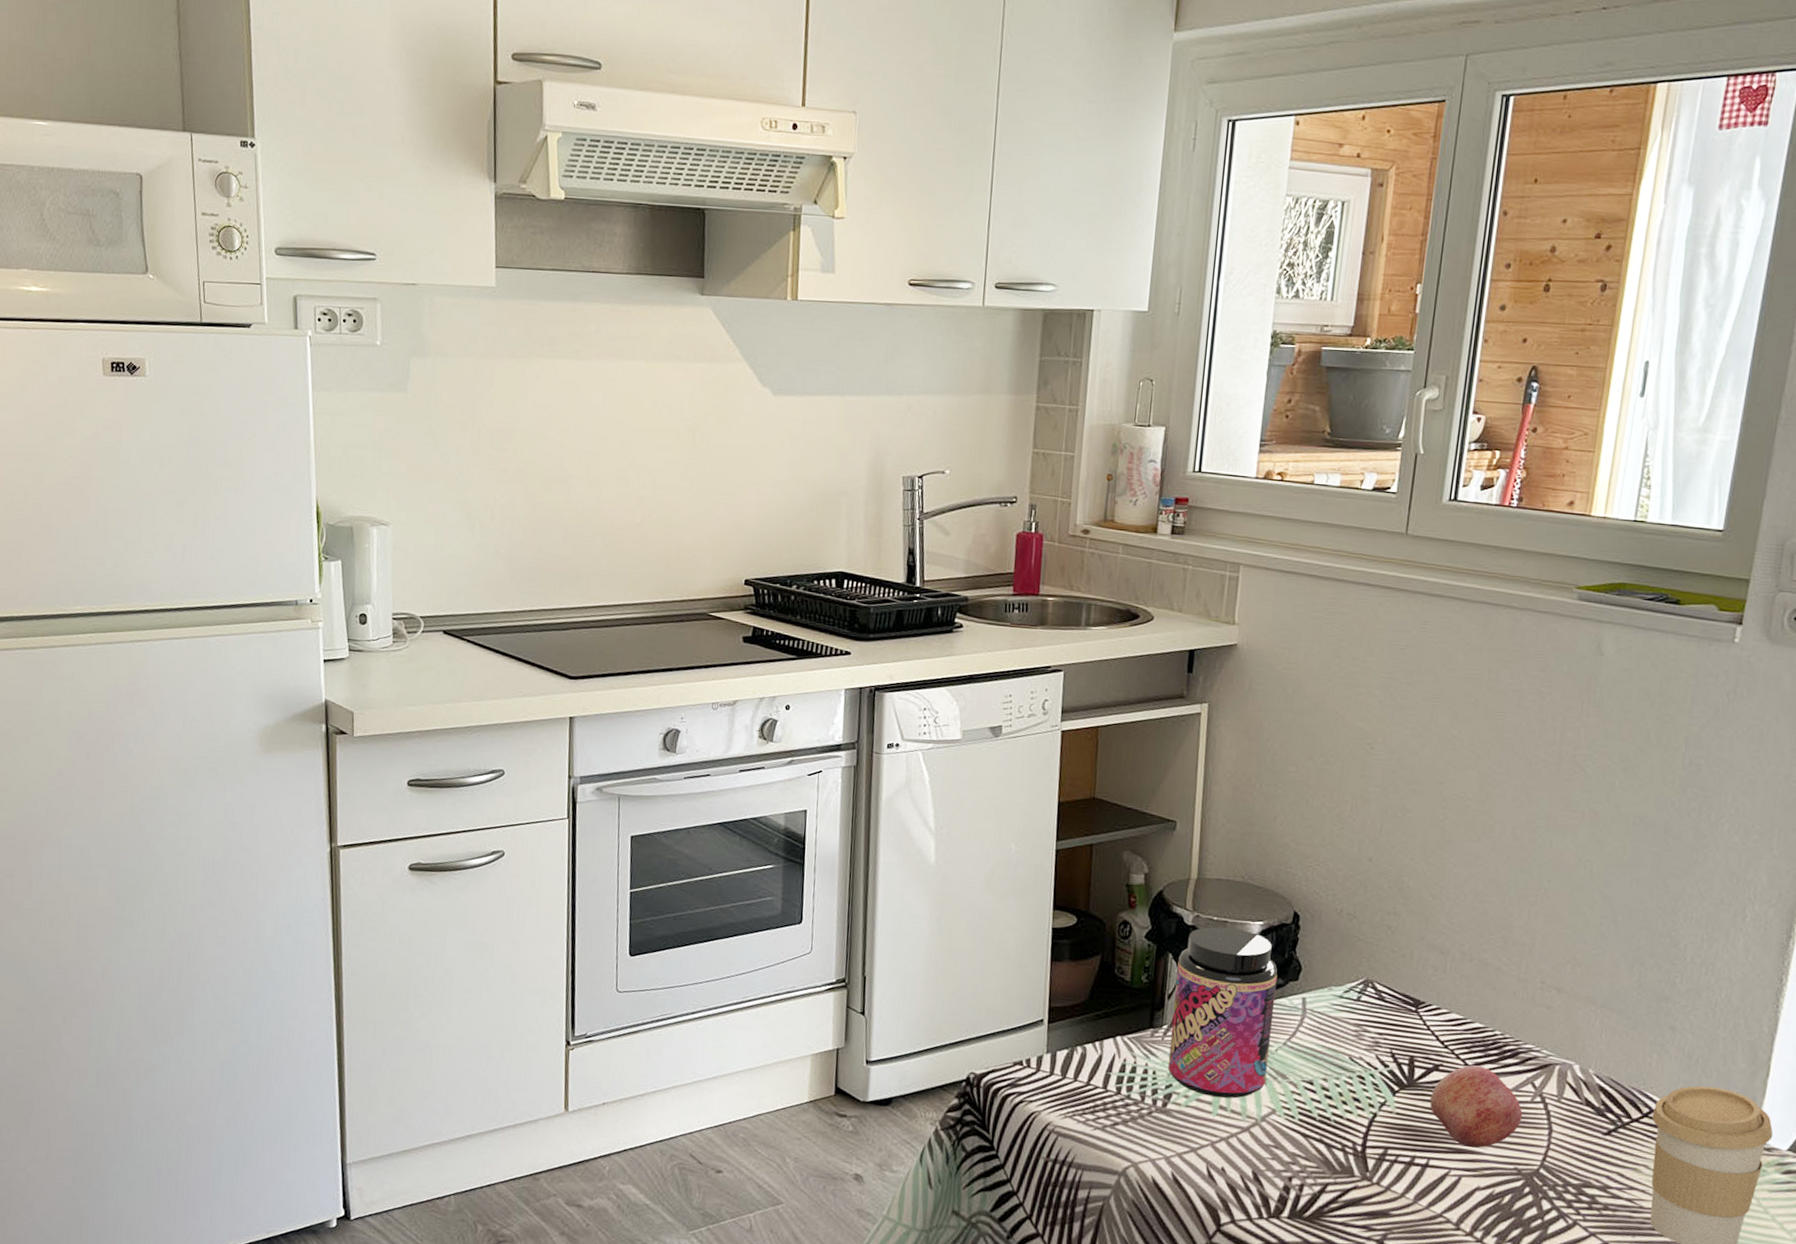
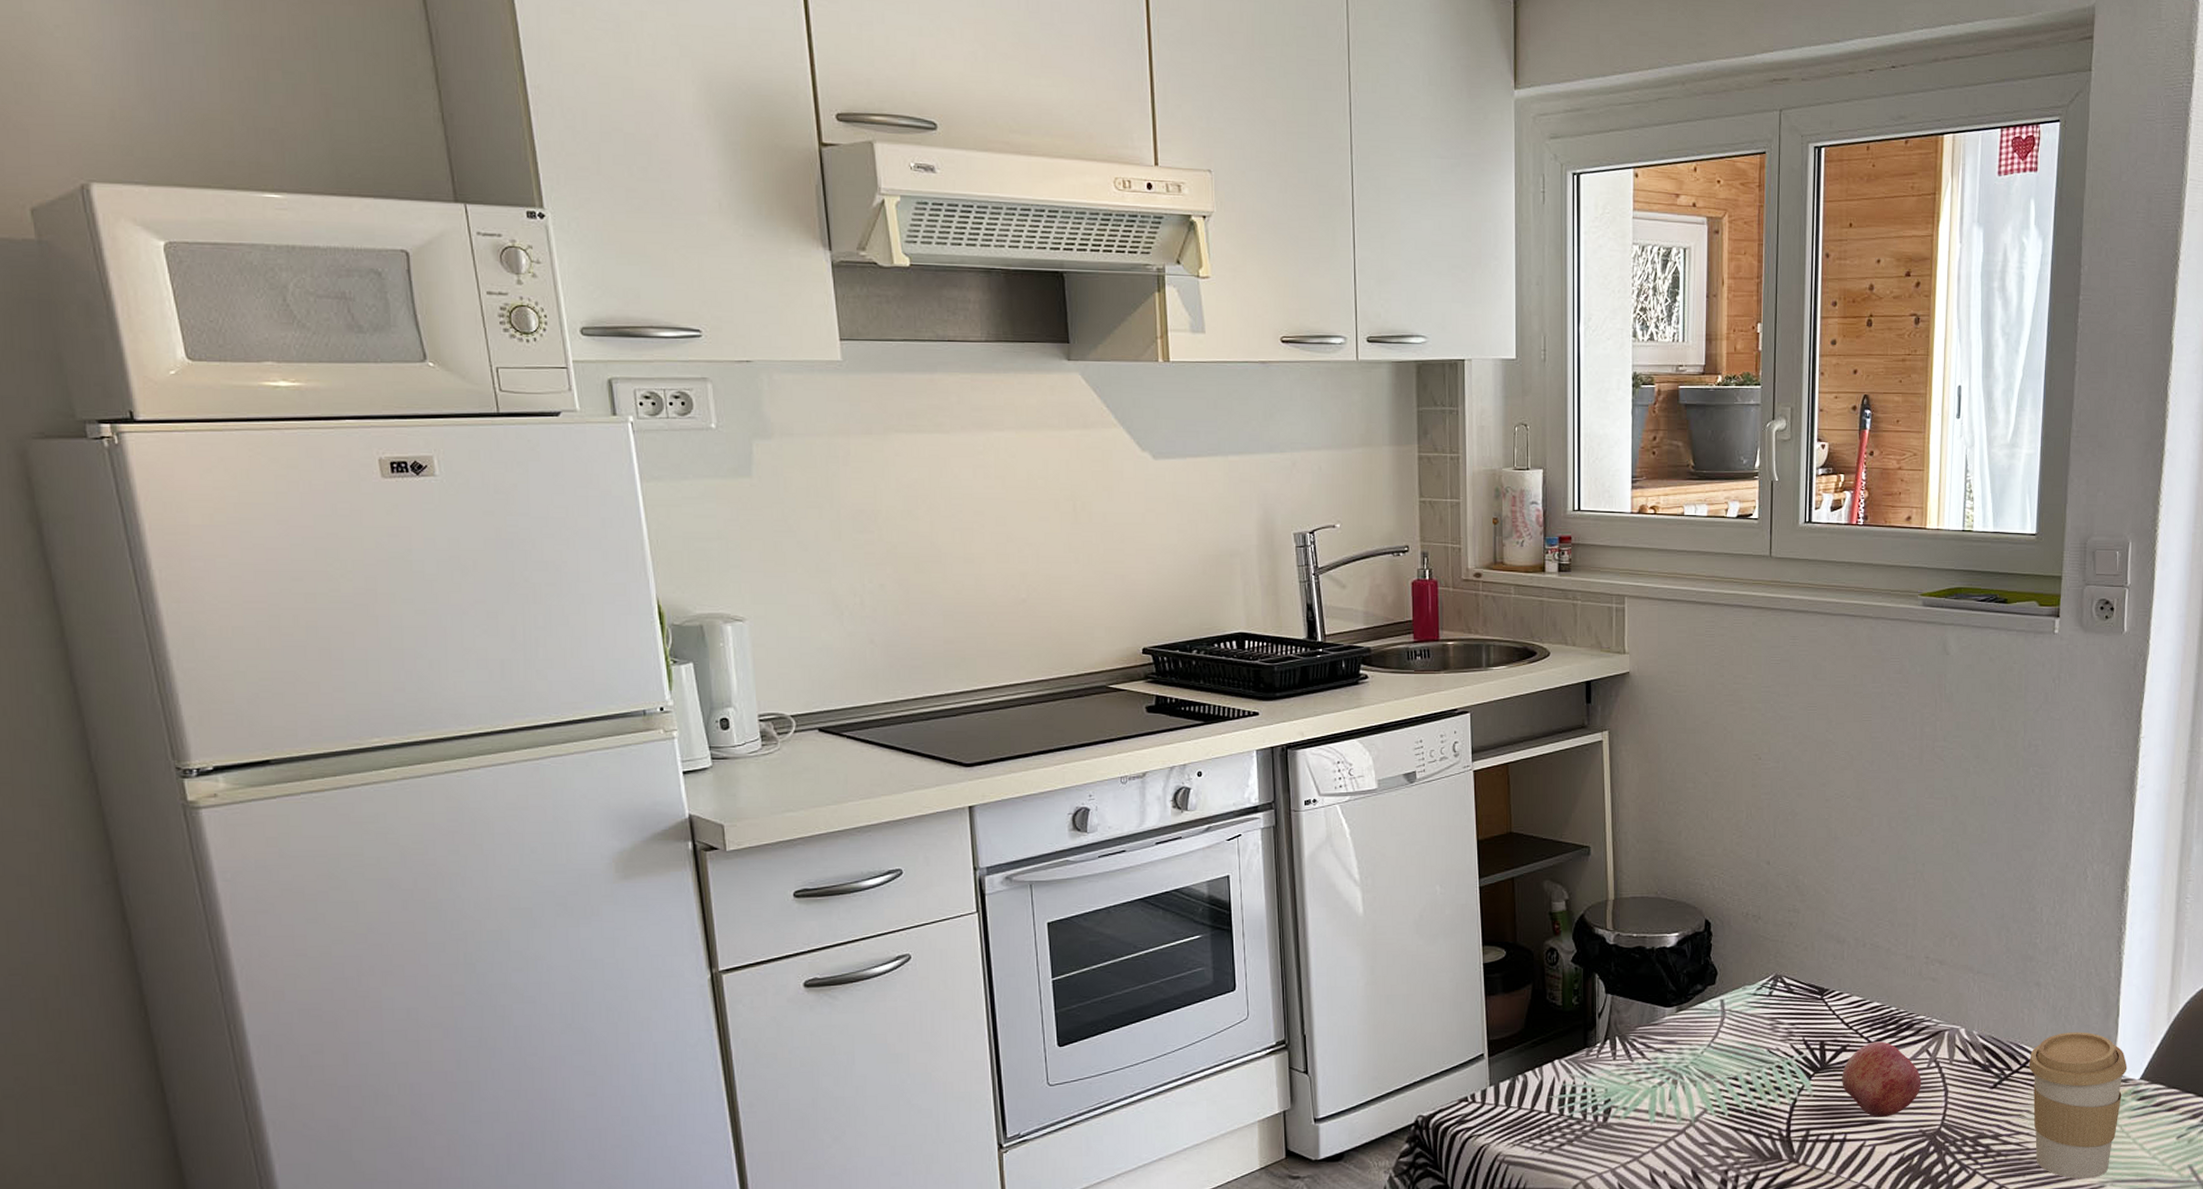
jar: present [1167,926,1278,1098] -> none [1604,942,1696,1105]

